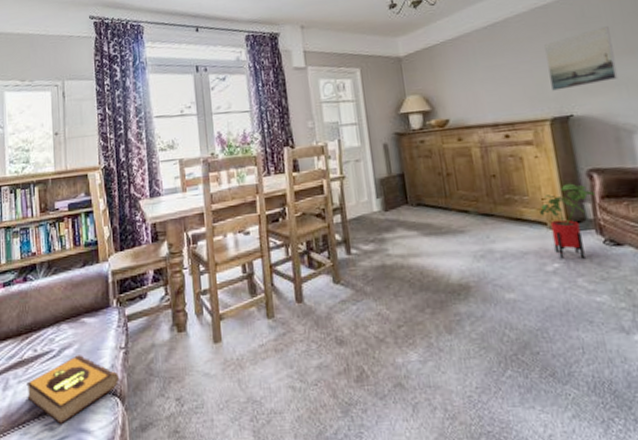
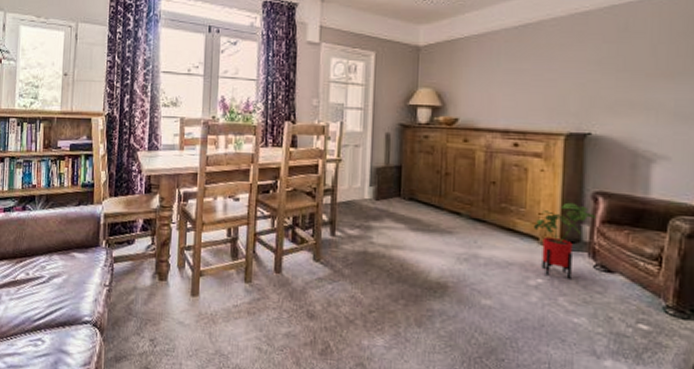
hardback book: present [26,355,120,424] -> none [16,285,101,343]
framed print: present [544,26,618,91] -> none [575,44,652,106]

